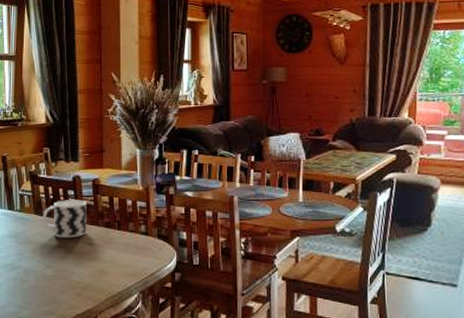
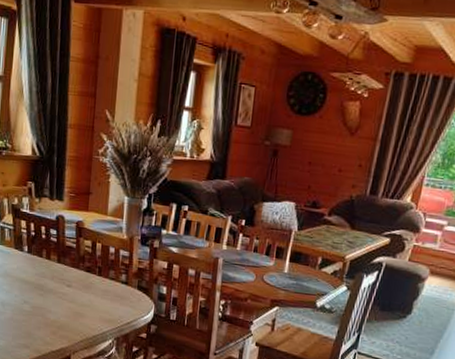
cup: present [42,200,87,238] -> none [22,238,69,278]

